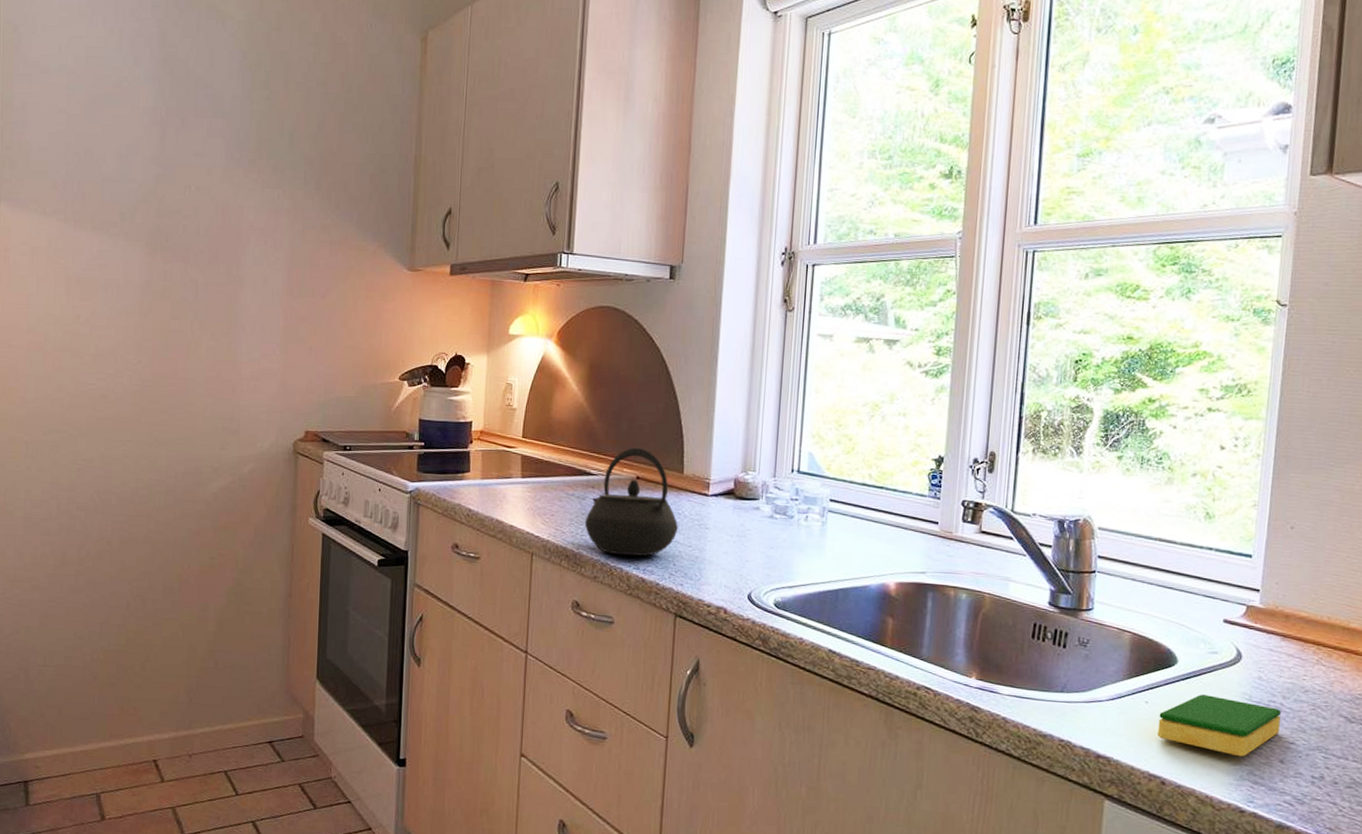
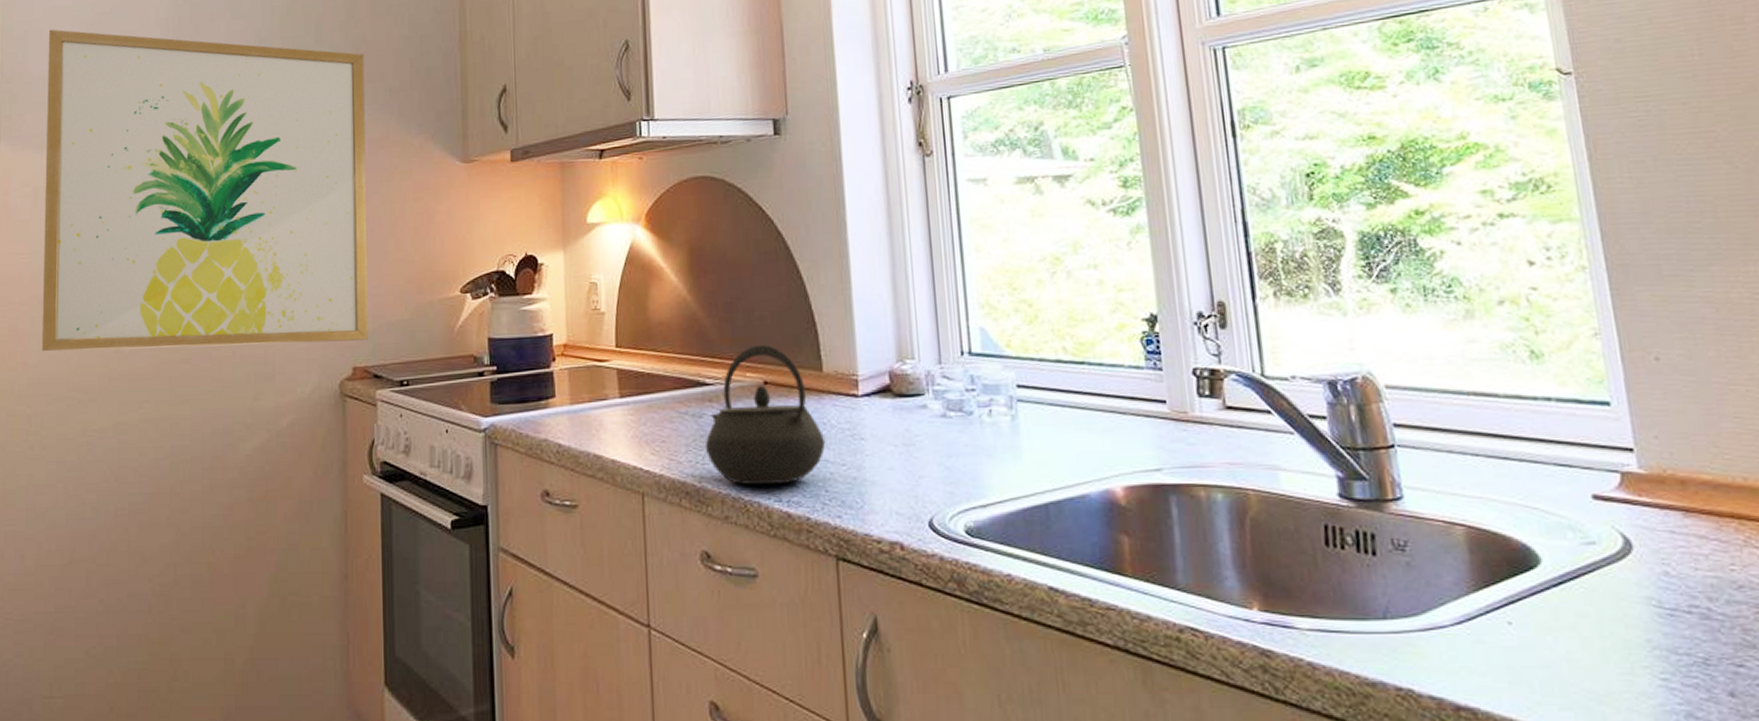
wall art: none [38,104,330,410] -> present [41,29,368,352]
dish sponge: present [1157,694,1281,757] -> none [1532,605,1716,693]

